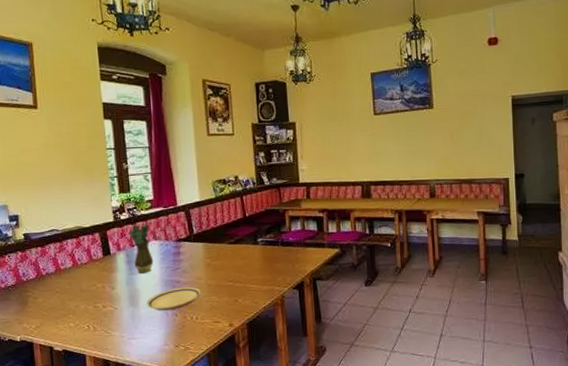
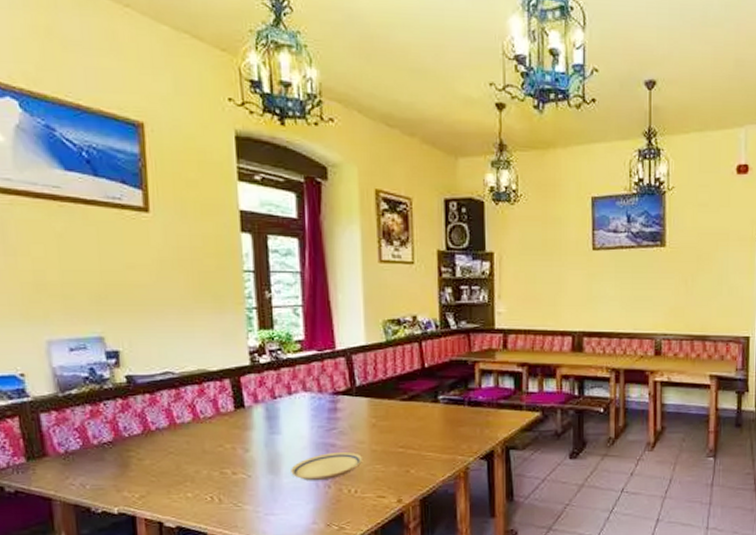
vase: present [127,223,154,274] -> none [268,369,302,433]

